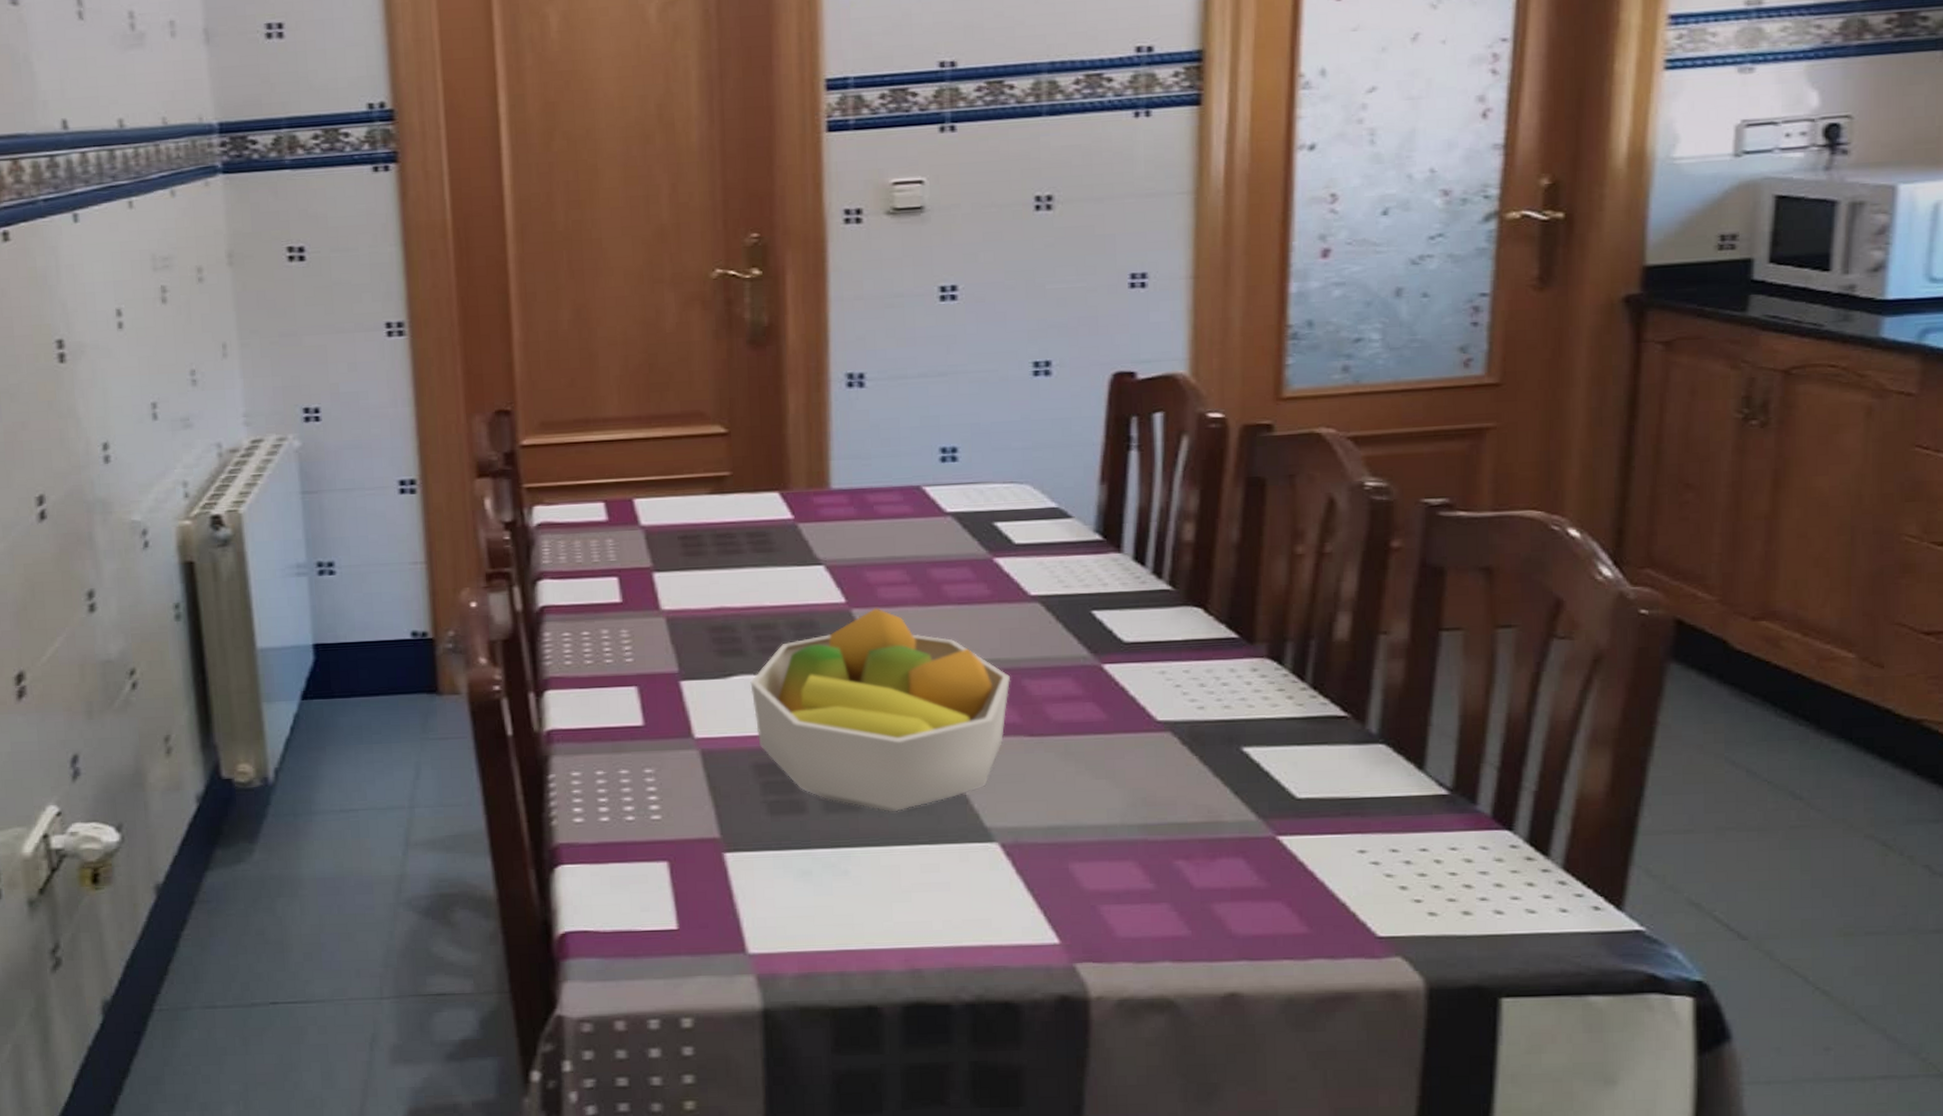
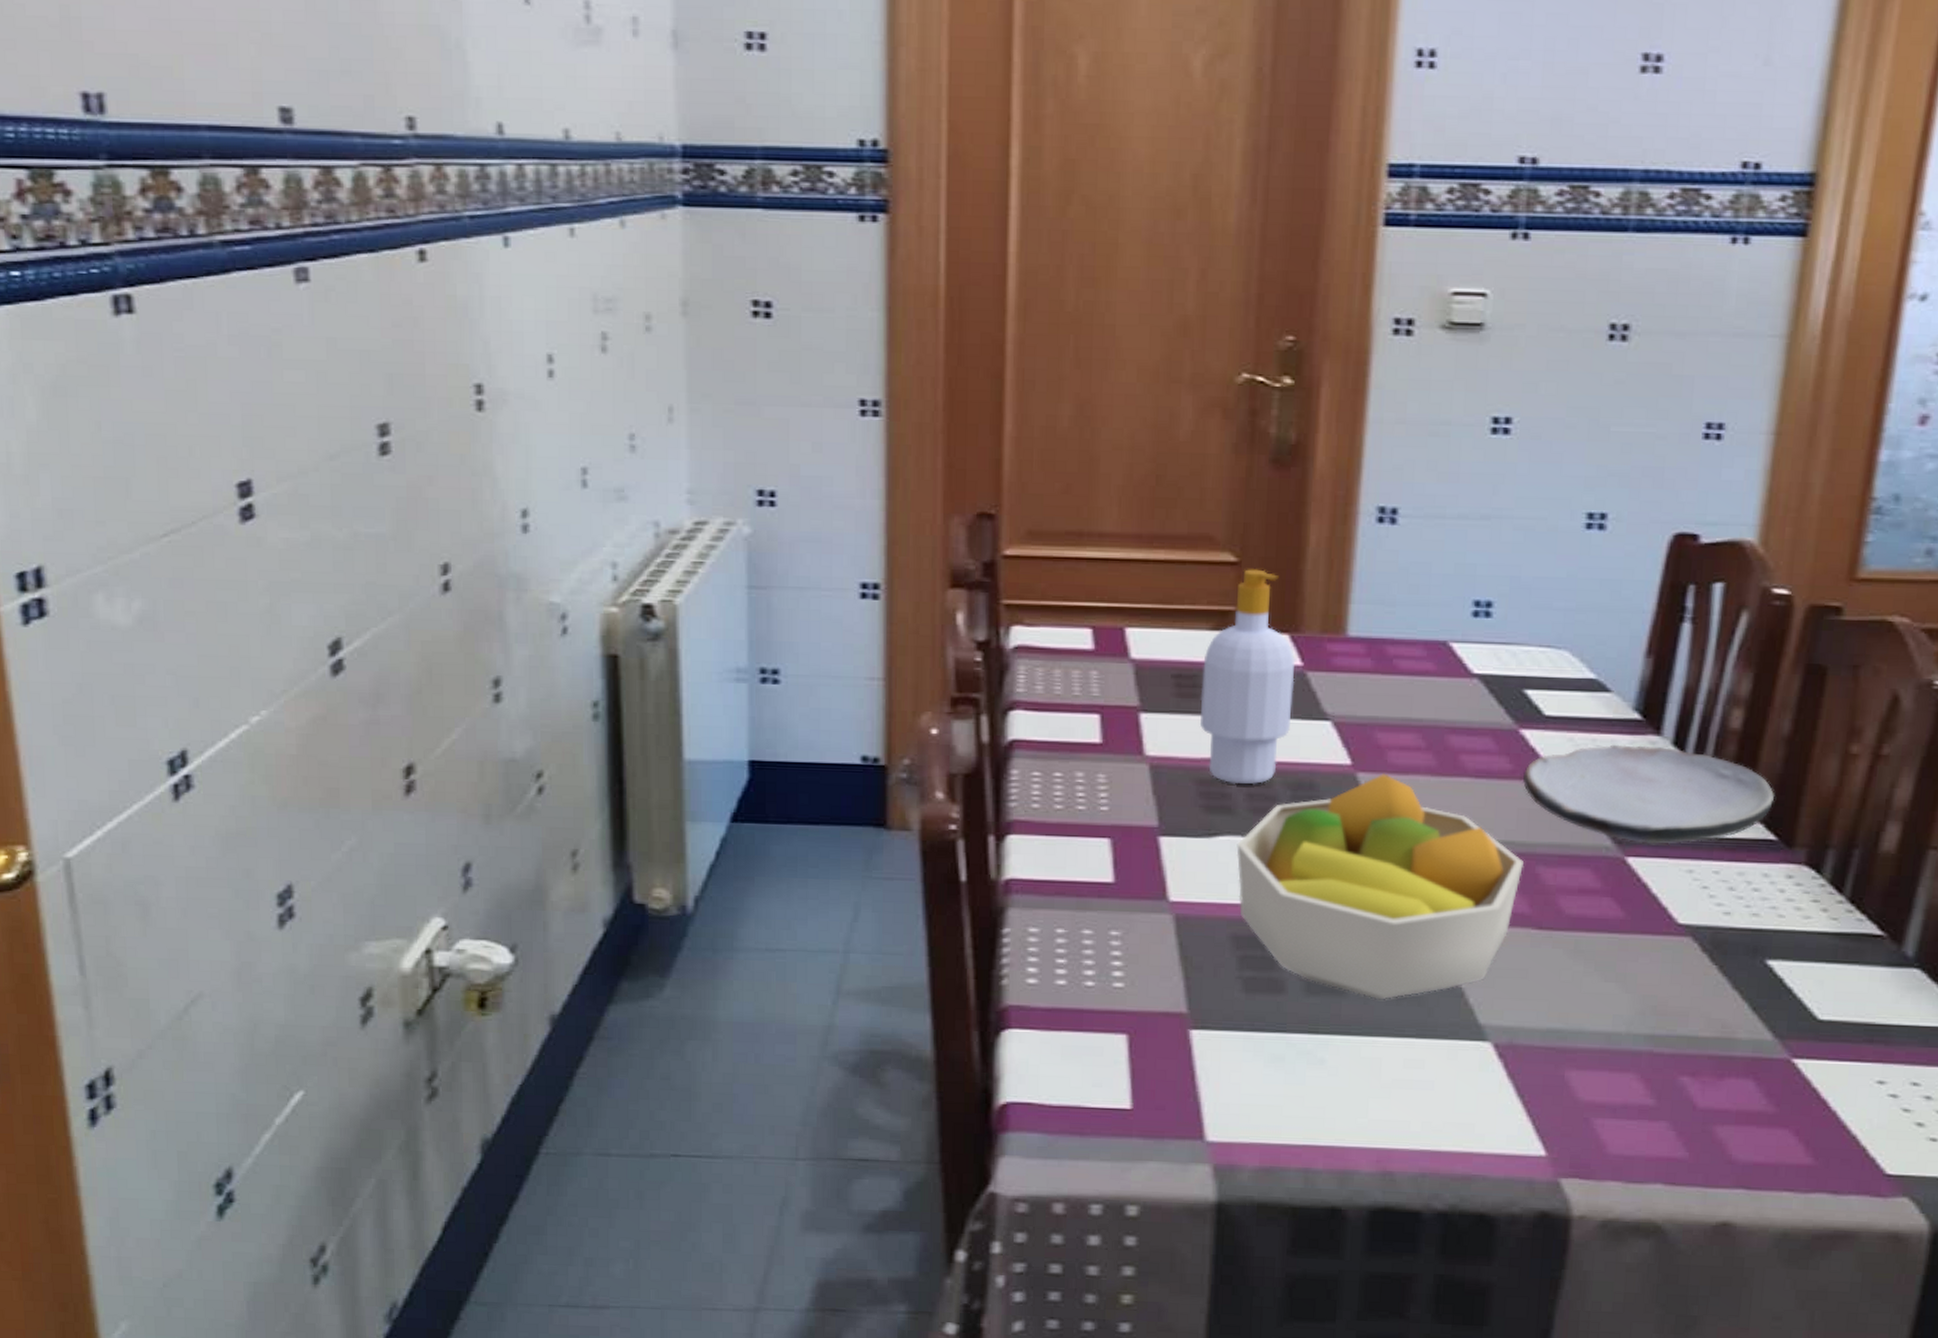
soap bottle: none [705,437,788,629] -> present [1200,569,1295,785]
plate: none [1001,563,1232,651] -> present [1523,744,1775,844]

